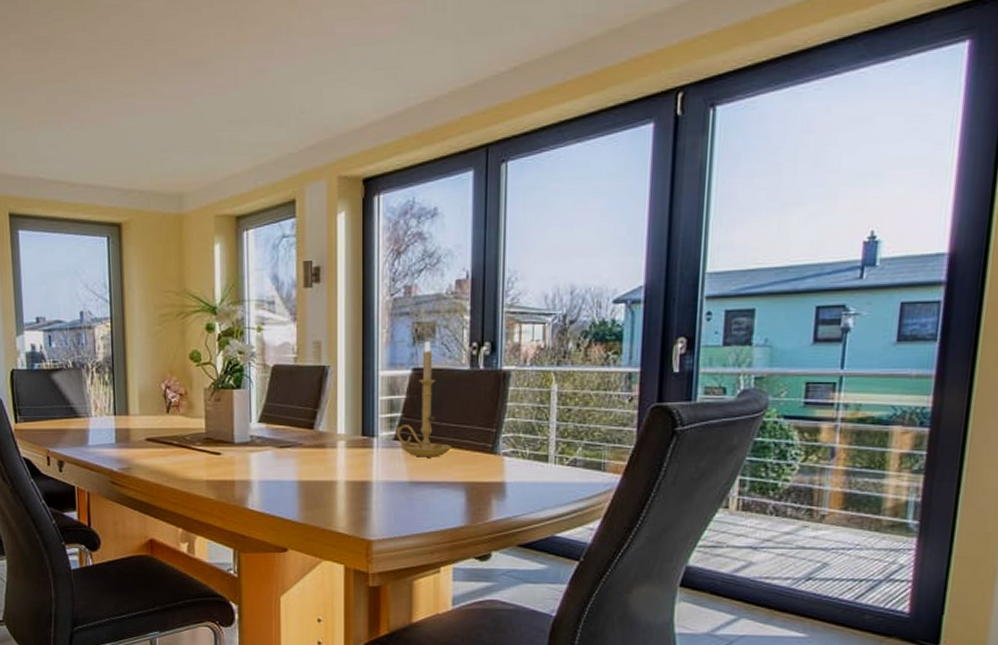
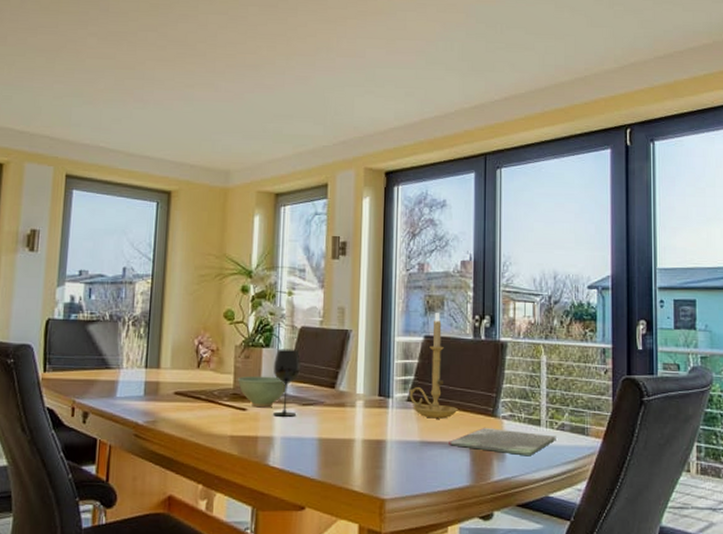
bowl: none [209,419,260,452] -> present [237,375,285,408]
wine glass: none [245,389,275,460] -> present [273,349,300,417]
magazine: none [441,465,567,495] -> present [449,427,556,457]

